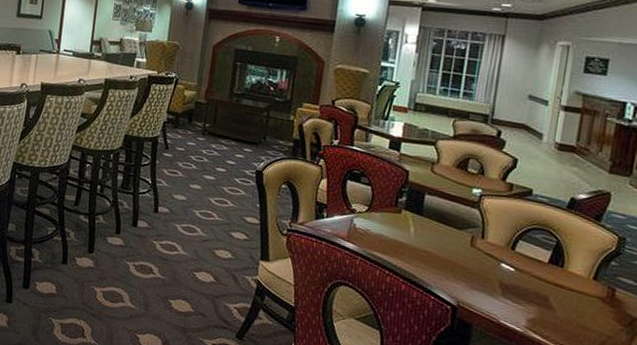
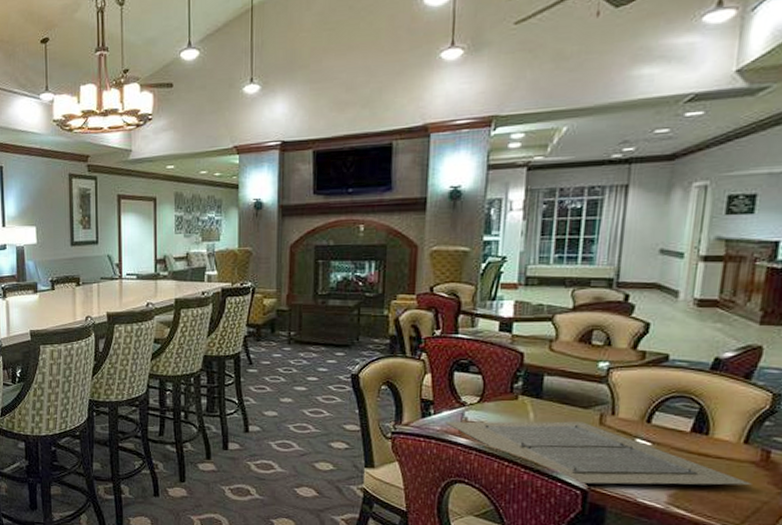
memorial plaque: none [336,226,599,319] -> present [445,421,752,486]

